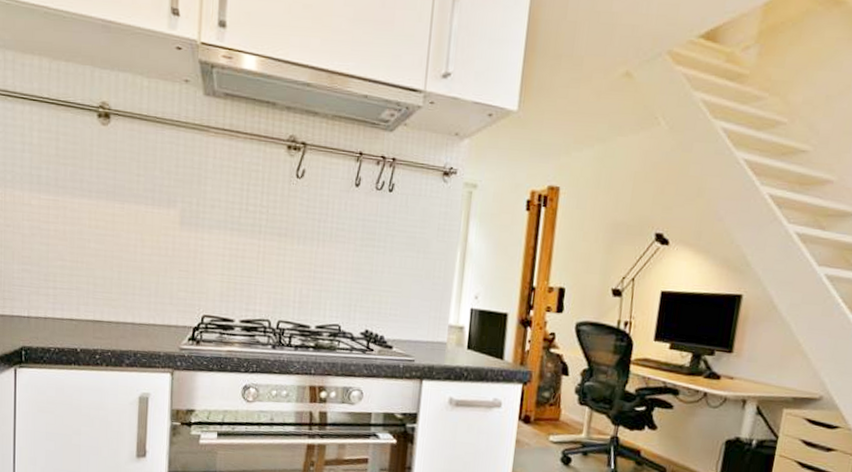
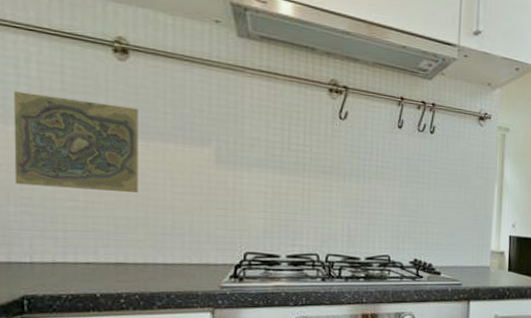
decorative tile: none [18,158,116,254] -> present [13,91,138,194]

